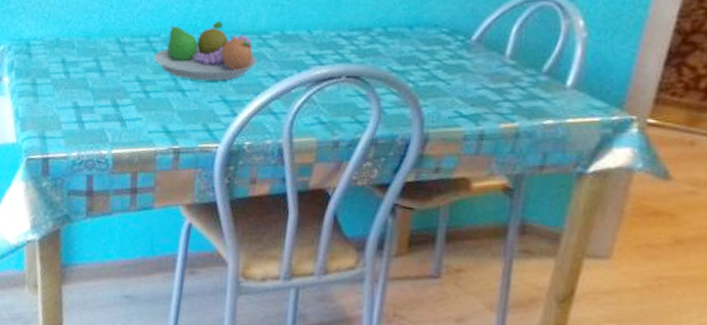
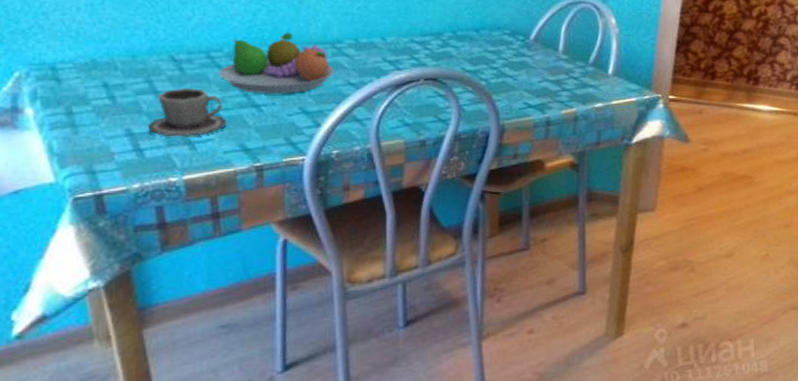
cup: none [90,68,155,114] -> present [148,87,227,137]

